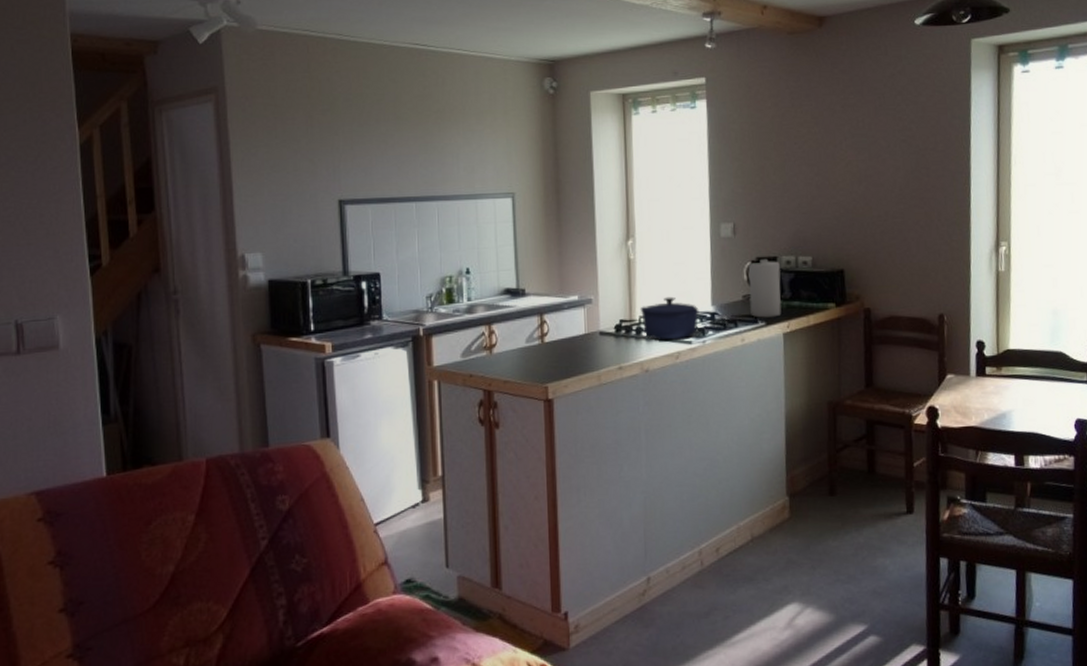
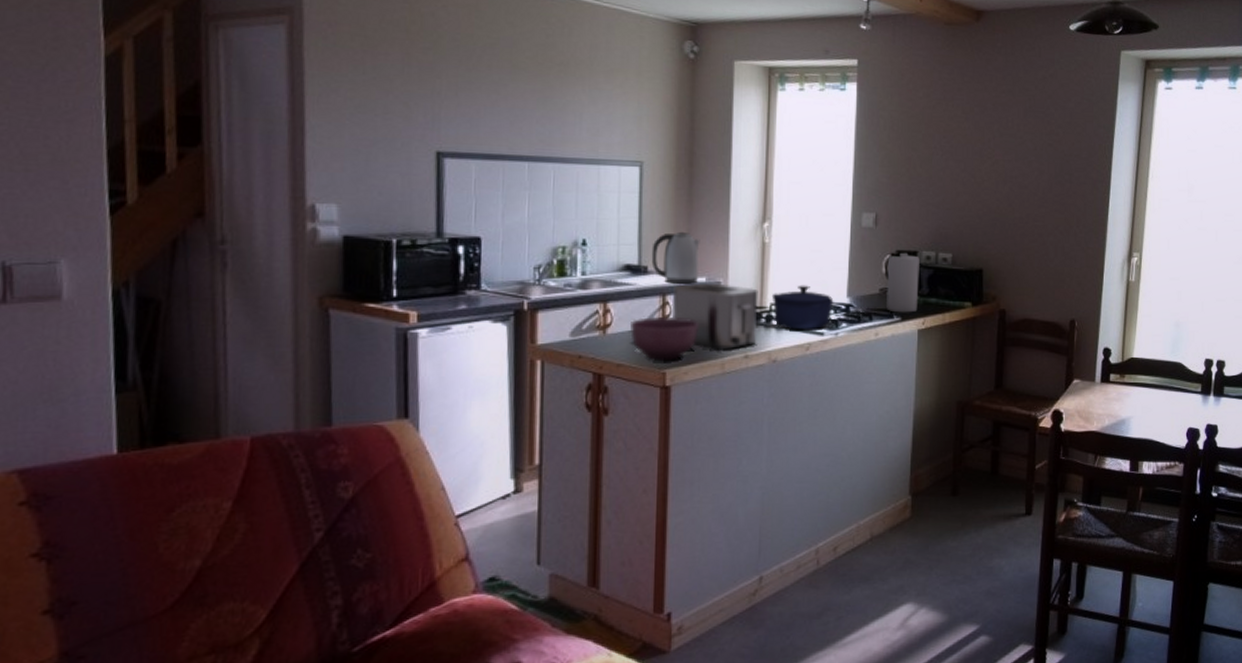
bowl: none [512,334,575,376] -> present [629,316,700,360]
kettle: none [527,254,572,304] -> present [651,231,700,284]
toaster: none [549,300,629,365] -> present [671,283,758,352]

